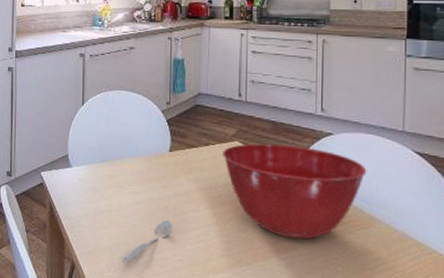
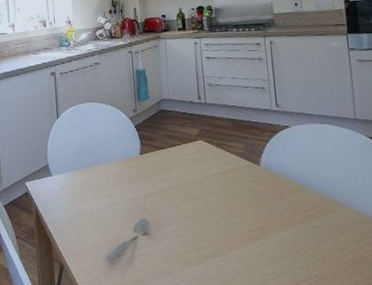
mixing bowl: present [223,143,367,240] -> none [189,140,326,227]

